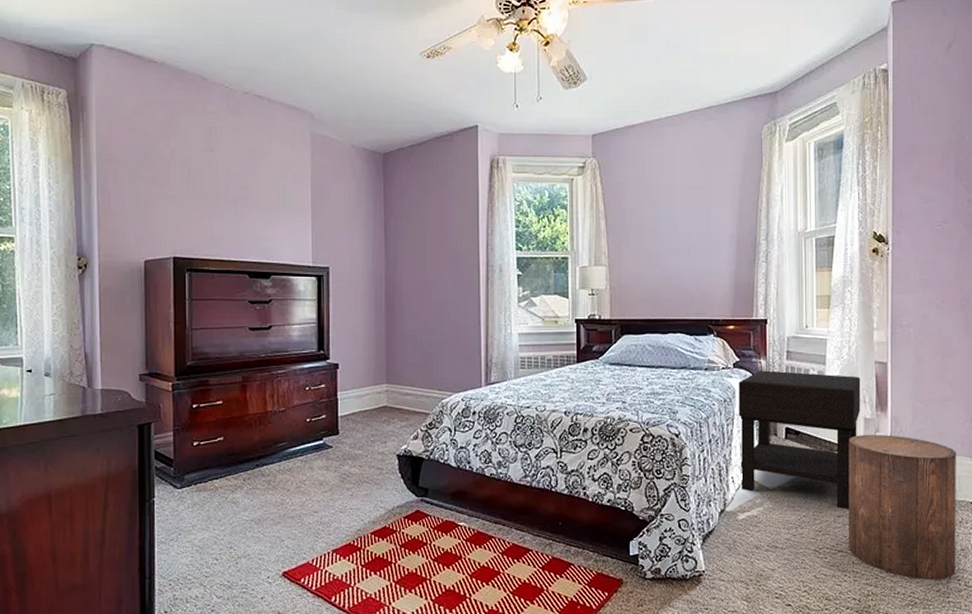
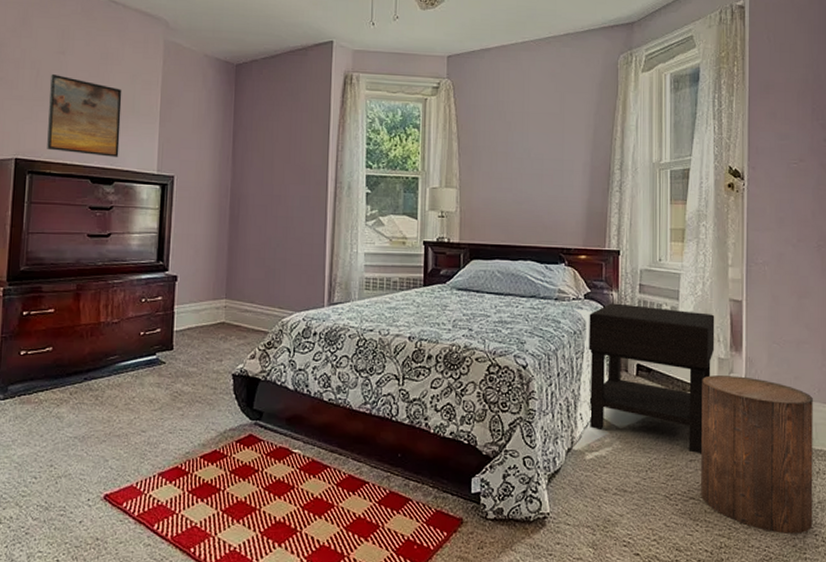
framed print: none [201,171,274,251] -> present [47,73,122,157]

